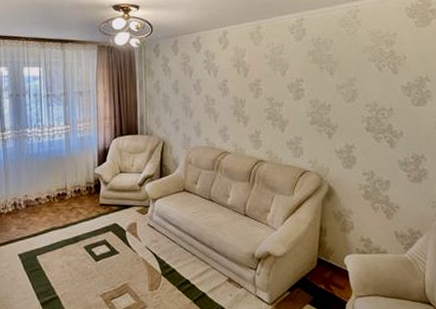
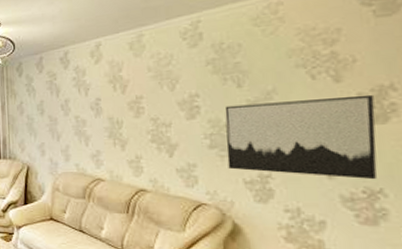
wall art: none [321,84,420,148] -> present [224,94,378,180]

